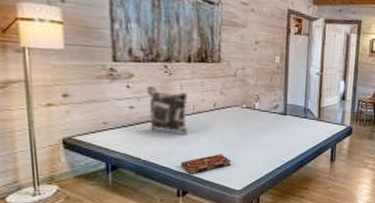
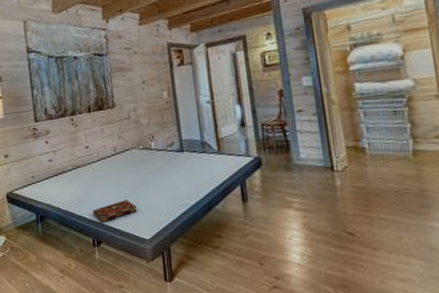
decorative pillow: present [147,86,188,135] -> none [60,139,96,183]

